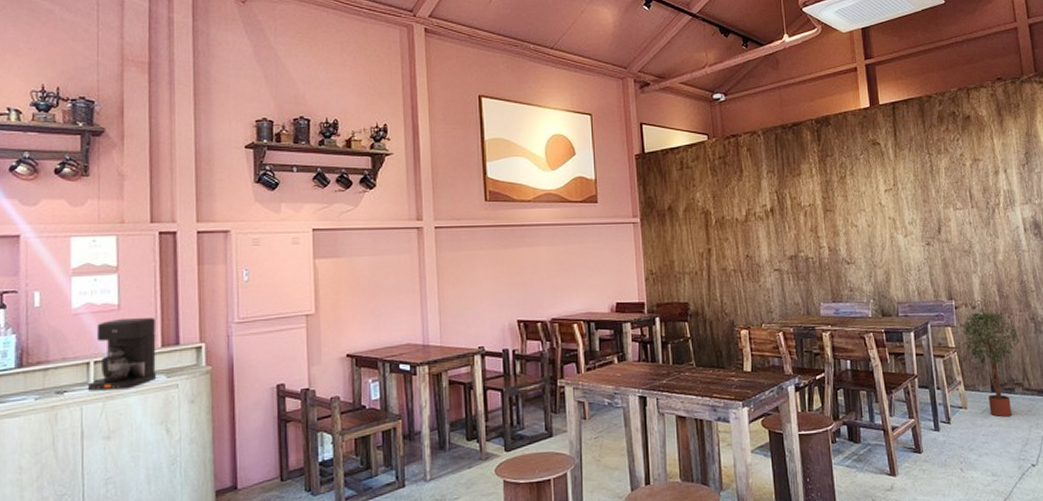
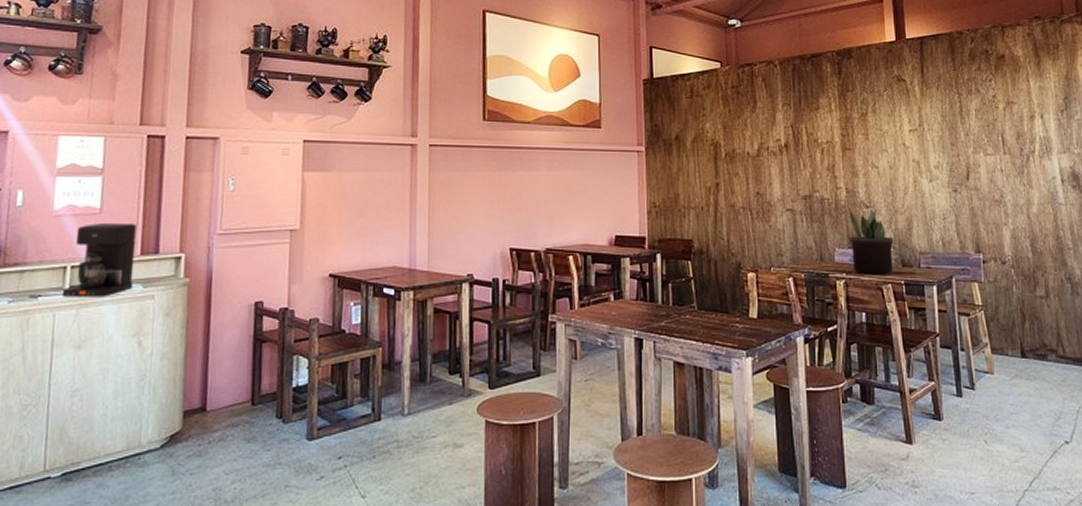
planter: none [831,264,874,326] -> present [849,208,894,275]
potted tree: present [961,311,1020,417] -> none [989,268,1055,386]

